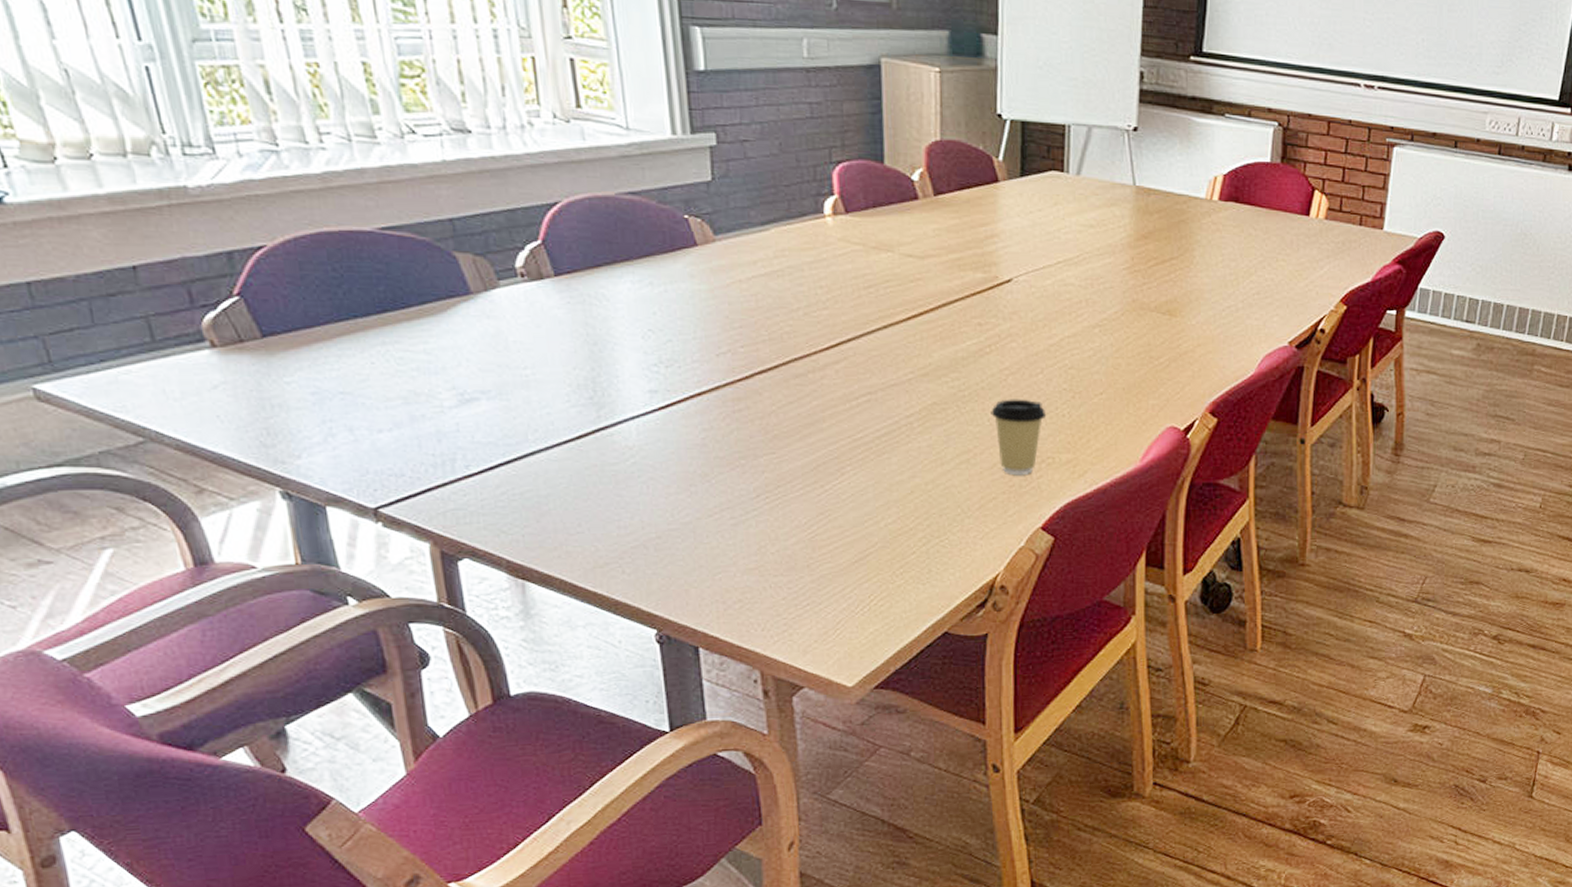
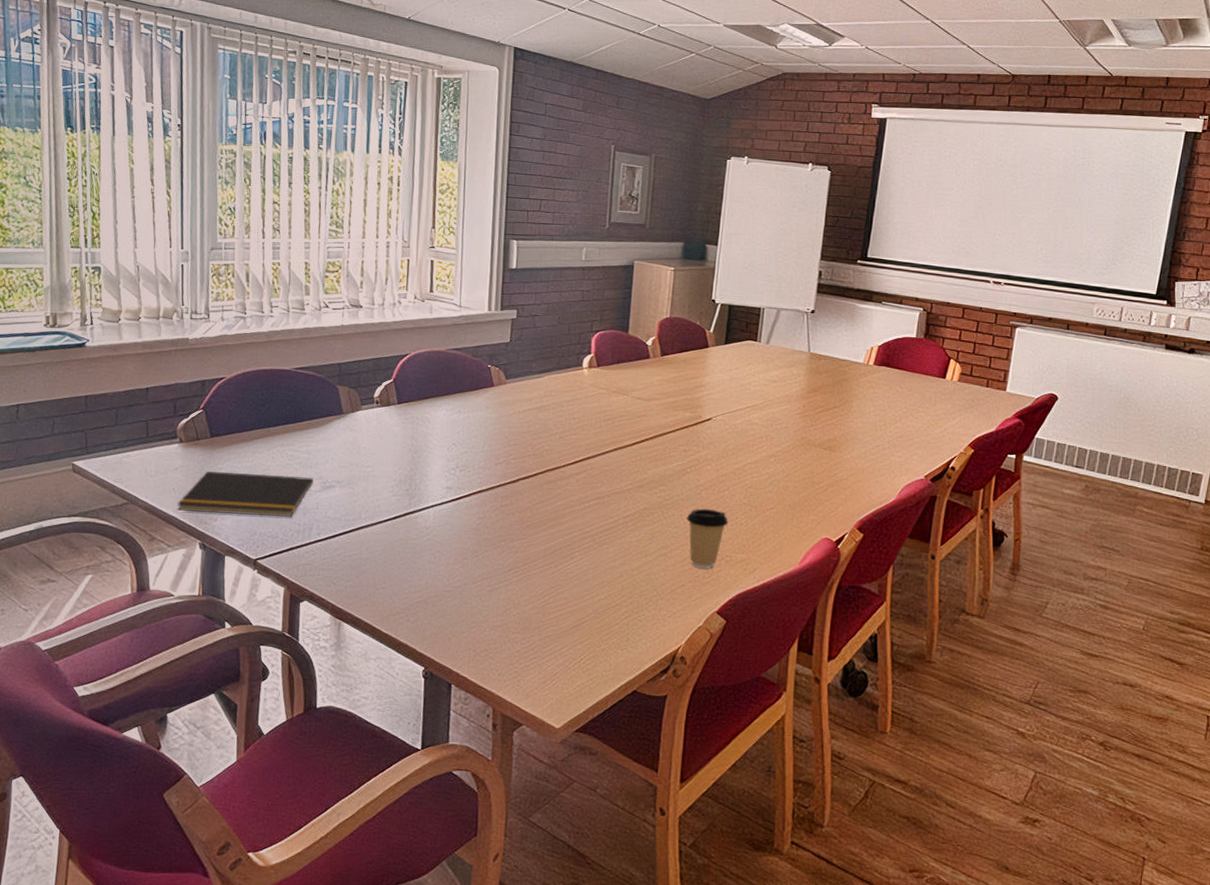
notepad: none [230,387,444,448] -> present [177,471,314,518]

